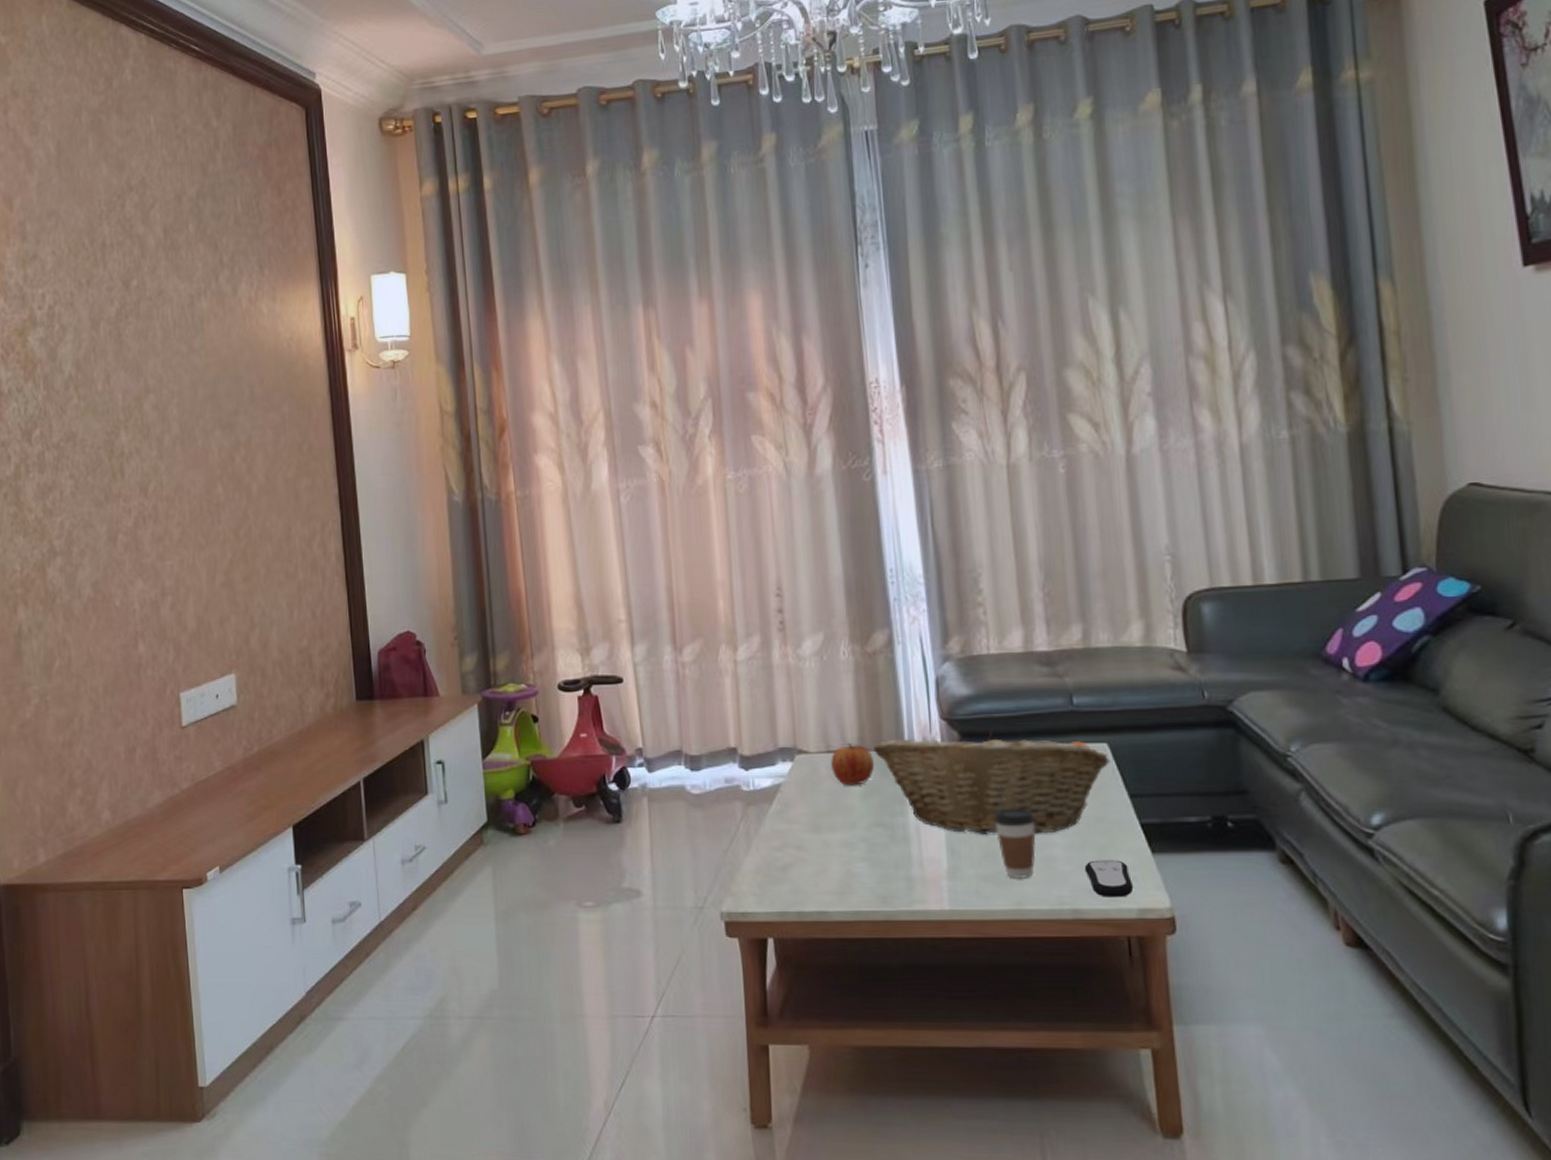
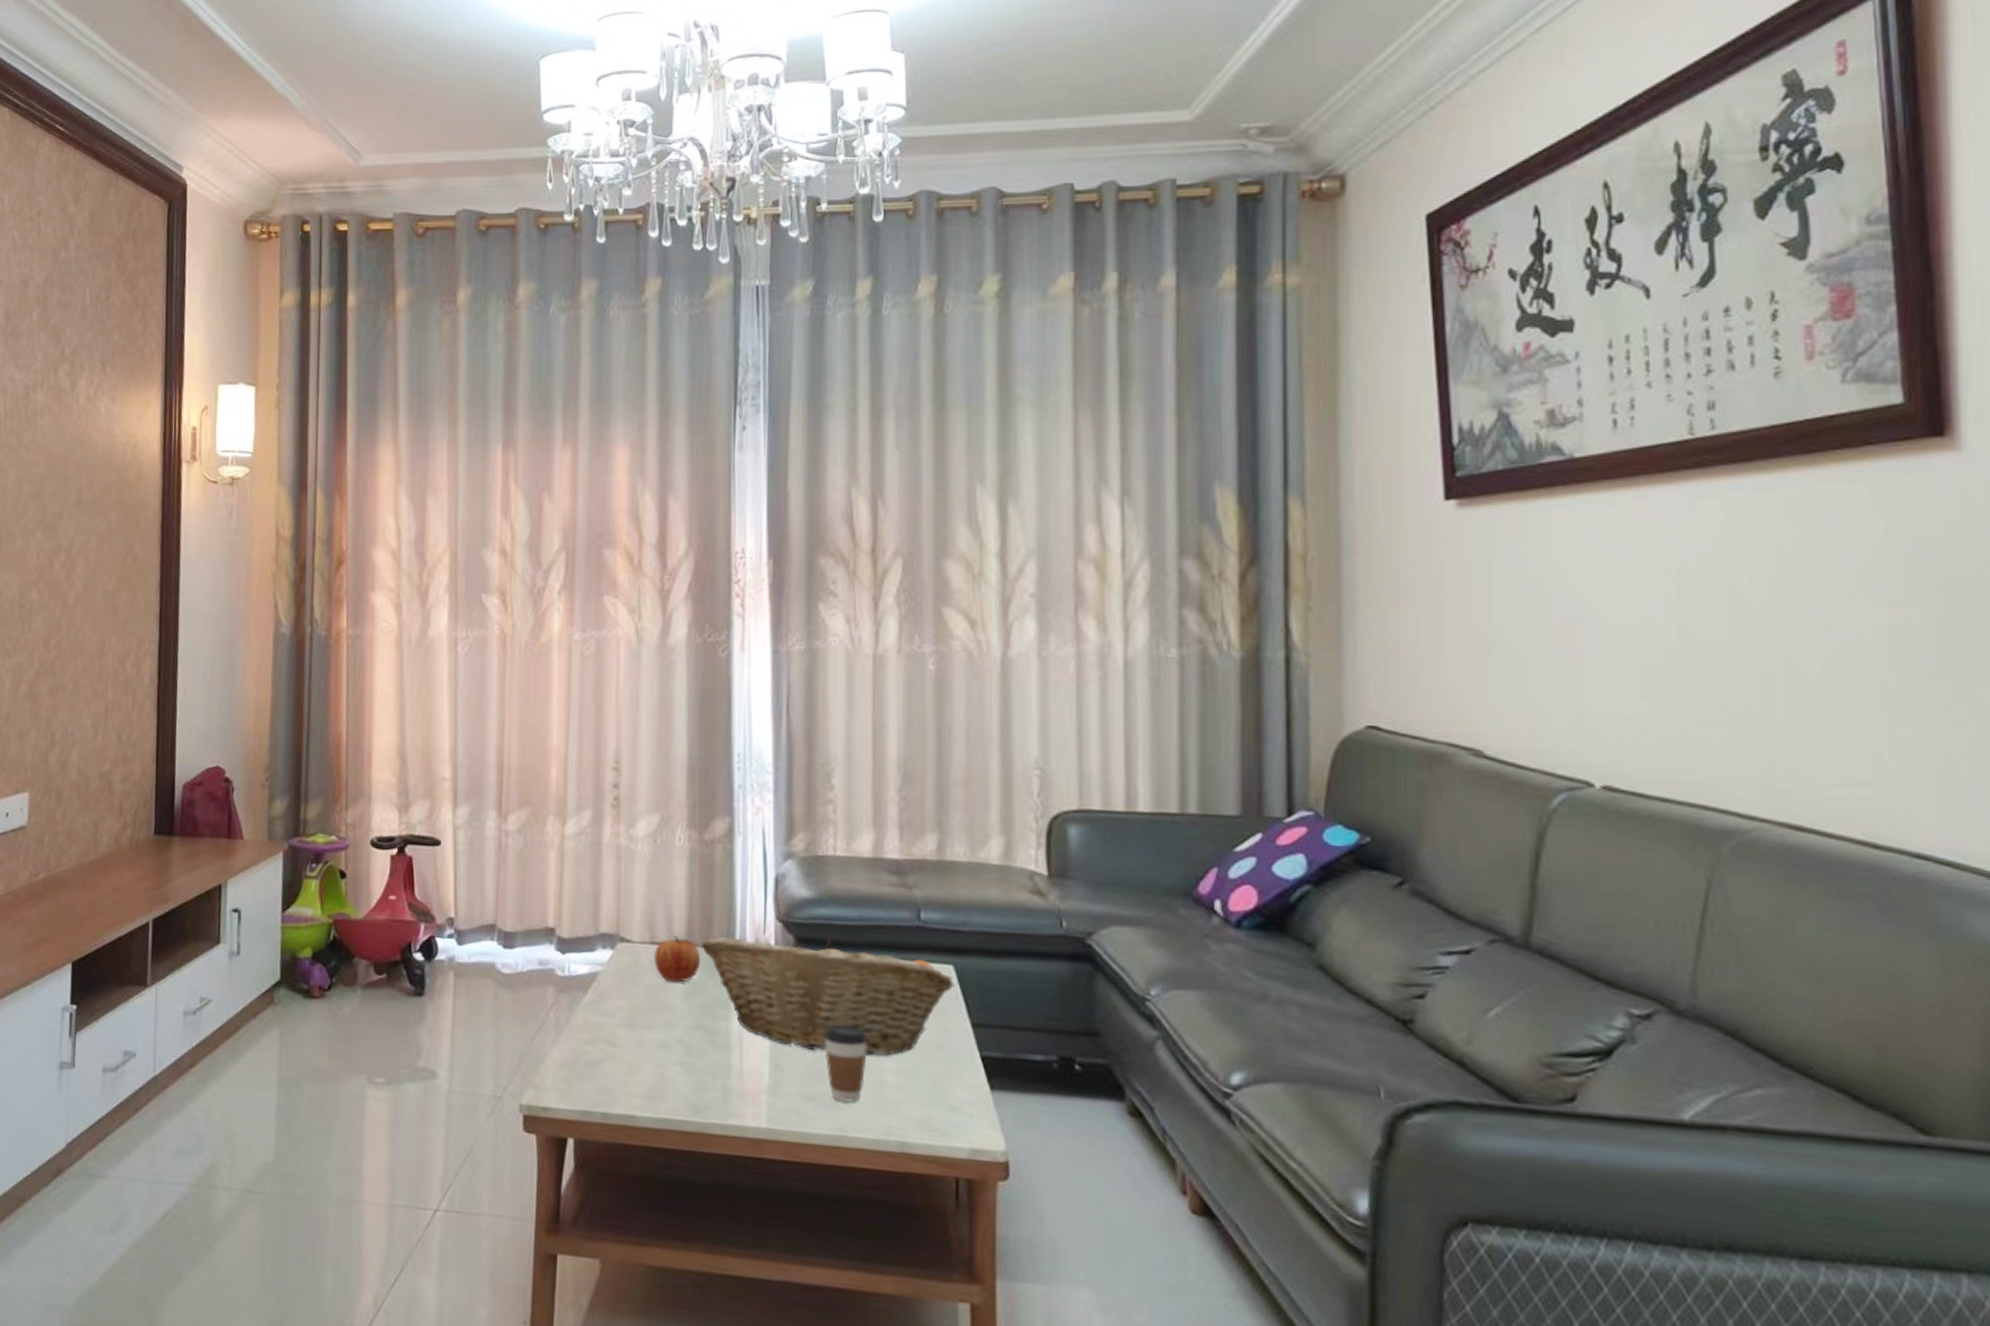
remote control: present [1084,860,1134,898] -> none [916,1090,968,1135]

